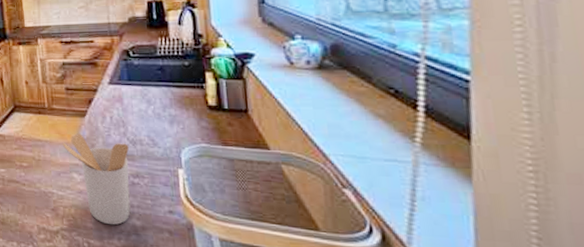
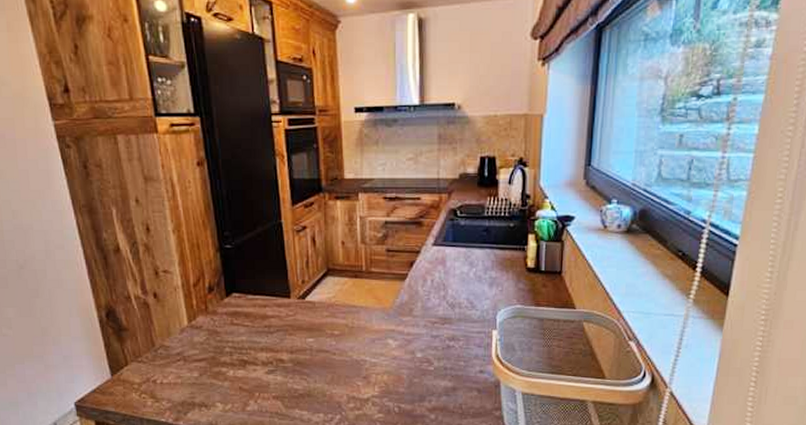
utensil holder: present [62,134,130,225] -> none [379,298,447,388]

